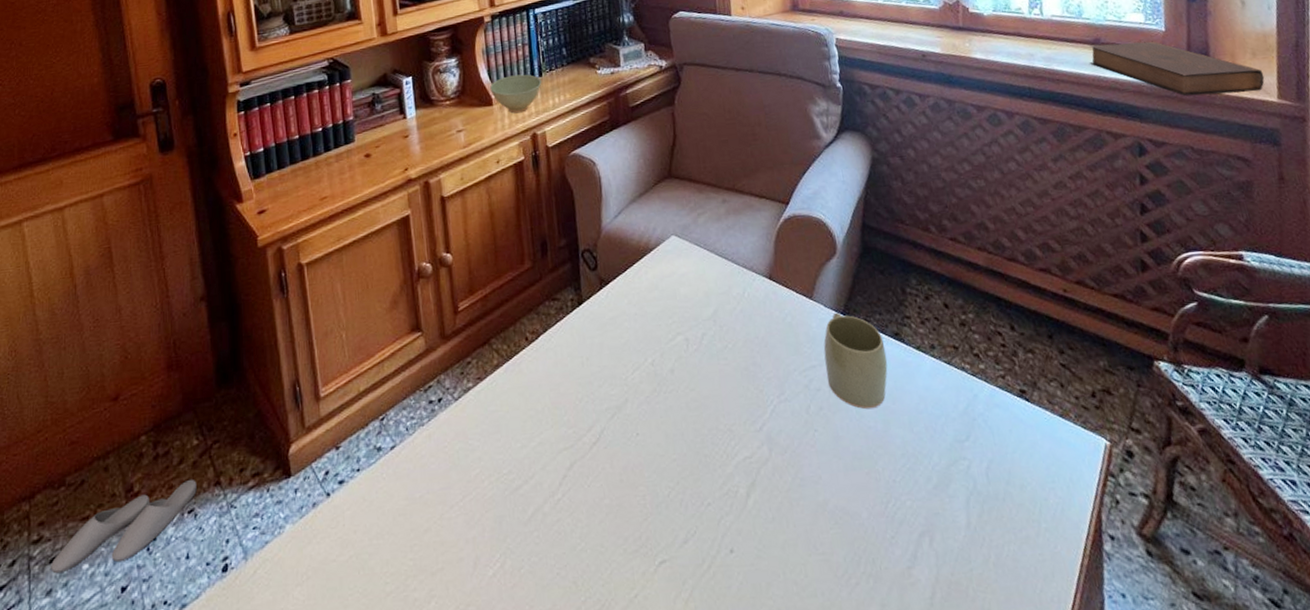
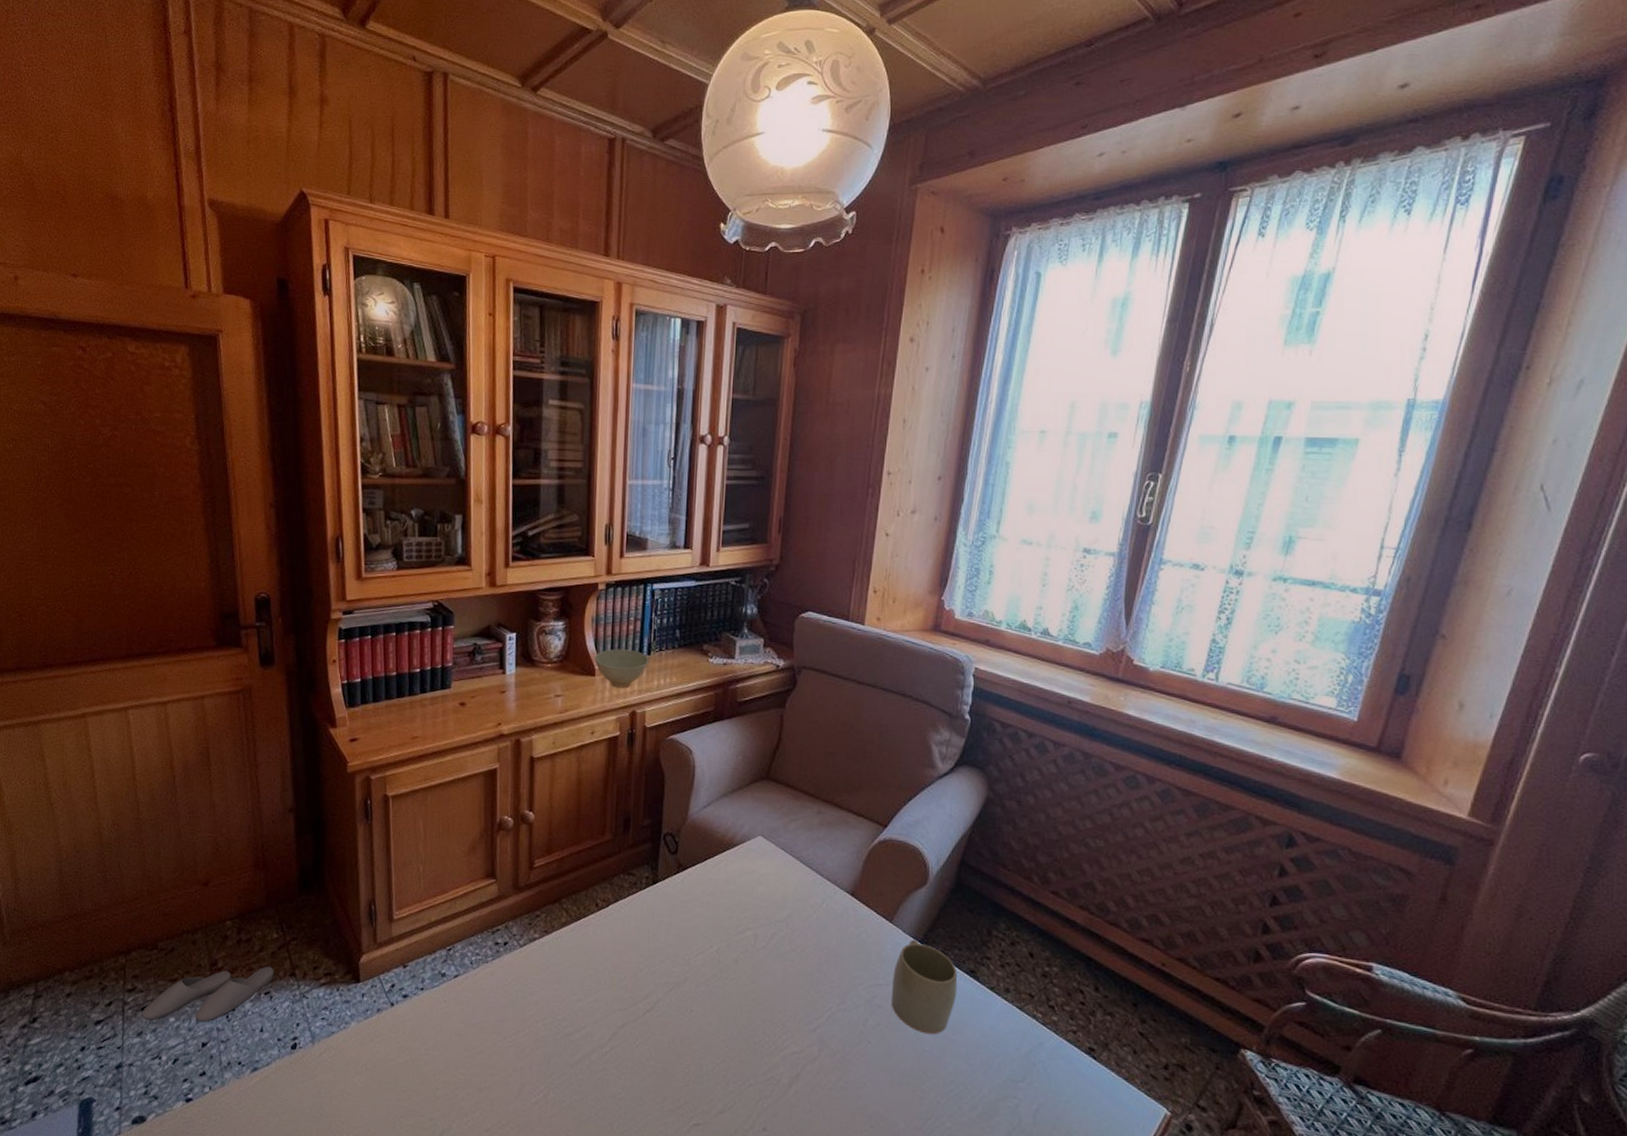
book: present [1089,41,1264,96] -> none [1257,722,1460,804]

